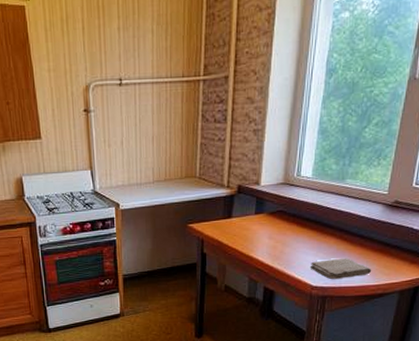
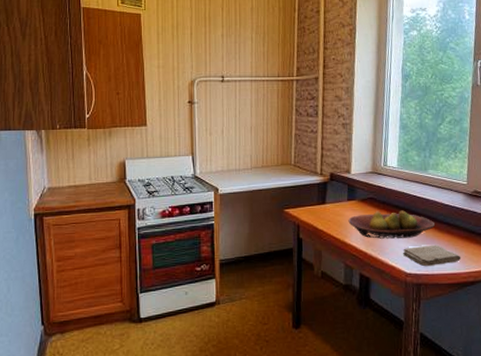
fruit bowl: none [255,223,347,253] -> present [348,210,435,239]

